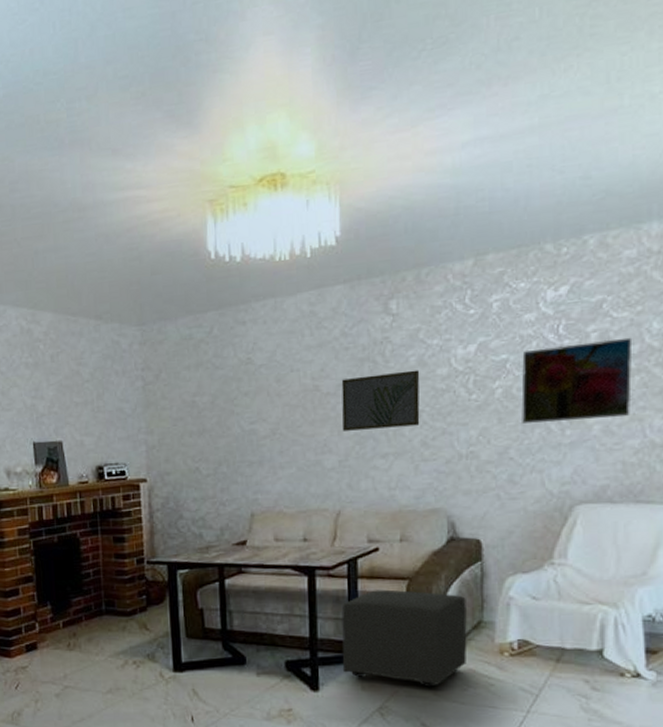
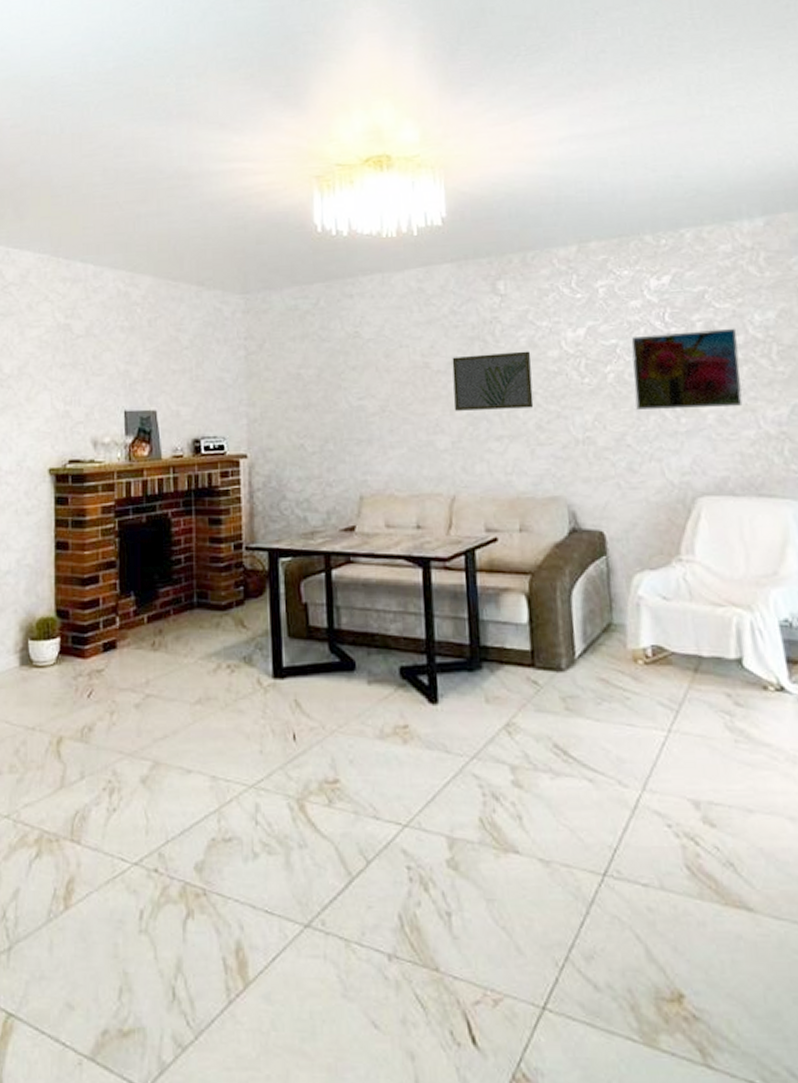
ottoman: present [341,589,467,688] -> none [460,585,598,701]

